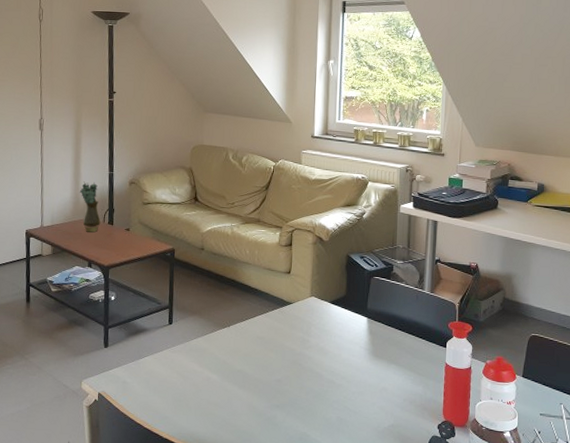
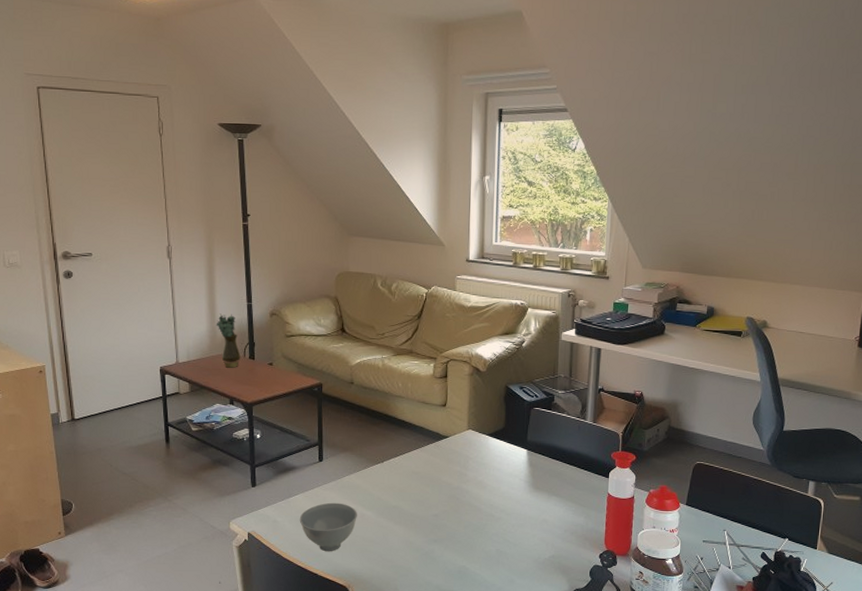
bowl: none [147,365,203,414] -> present [299,502,357,551]

